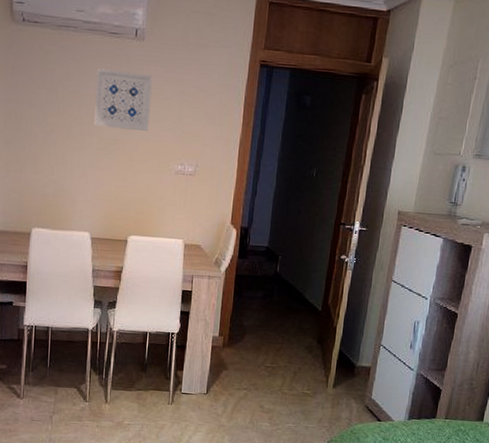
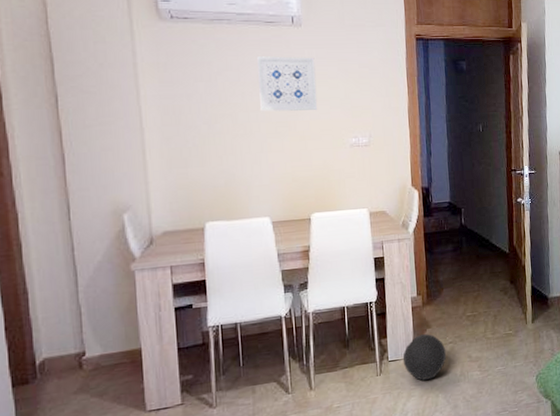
ball: none [195,375,240,419] -> present [402,334,447,381]

